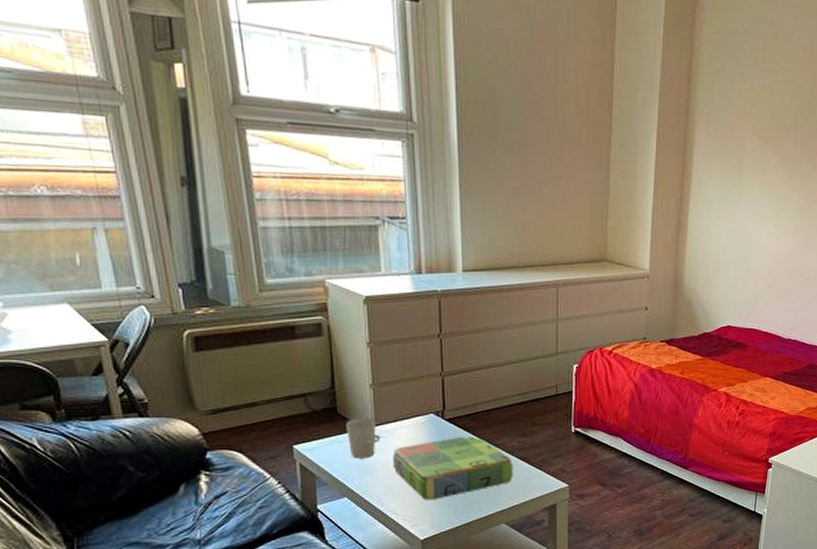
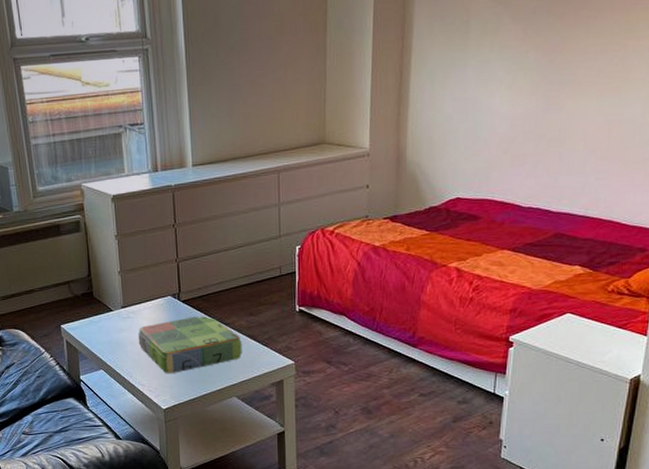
cup: present [346,417,381,459] -> none [100,300,128,336]

